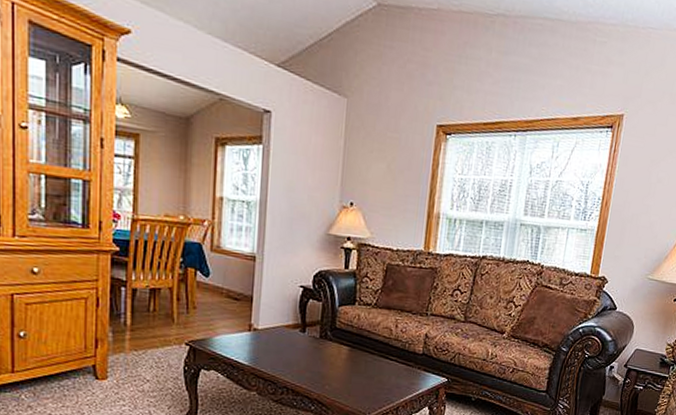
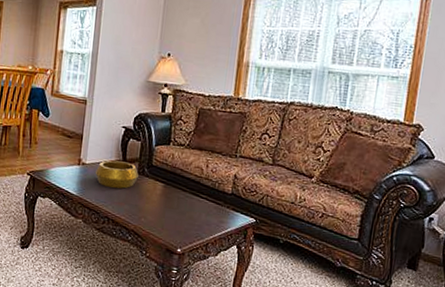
decorative bowl: none [269,324,321,355] -> present [95,160,139,189]

